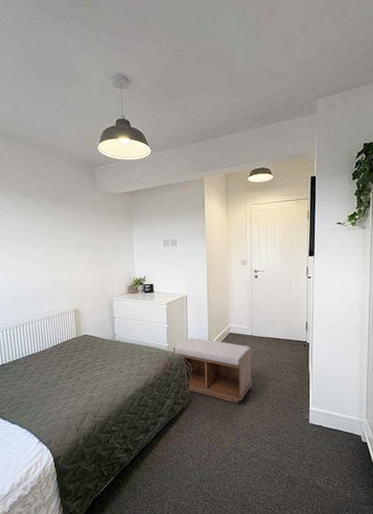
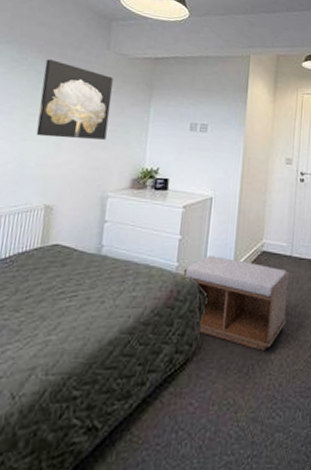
wall art: none [55,204,105,262] -> present [36,59,113,140]

